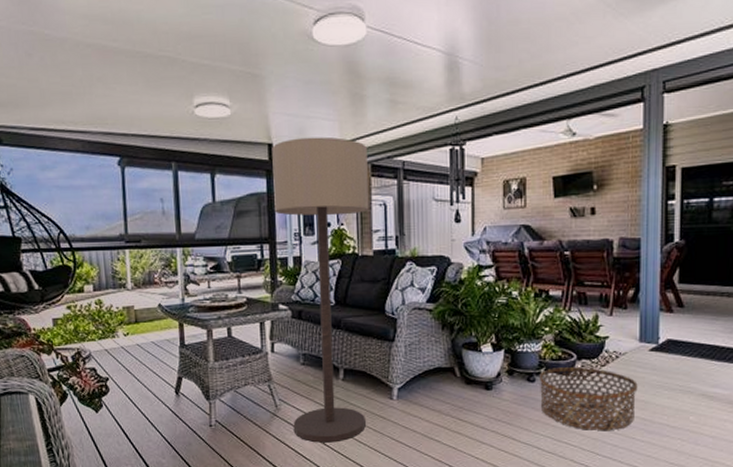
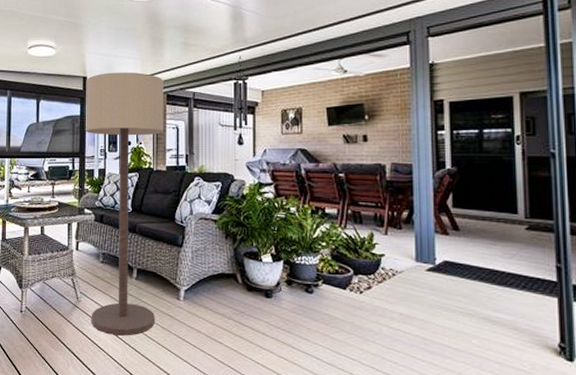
basket: present [539,367,638,431] -> none [316,281,416,348]

